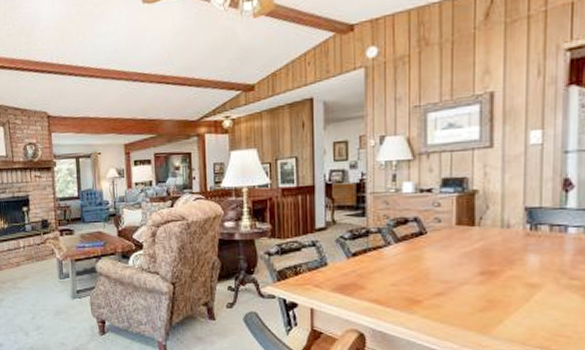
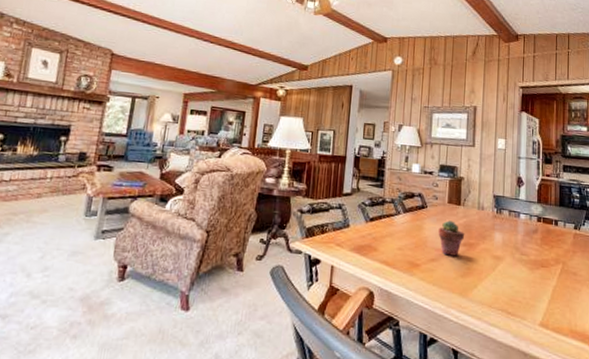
potted succulent: none [444,246,483,288] -> present [438,220,465,256]

